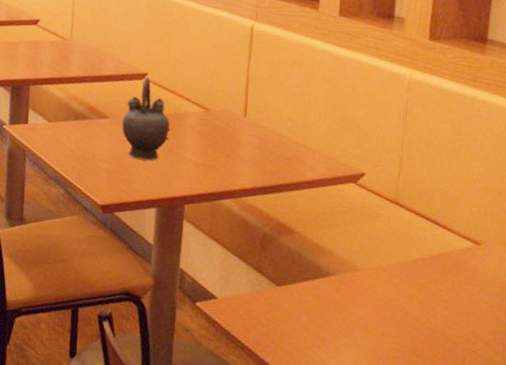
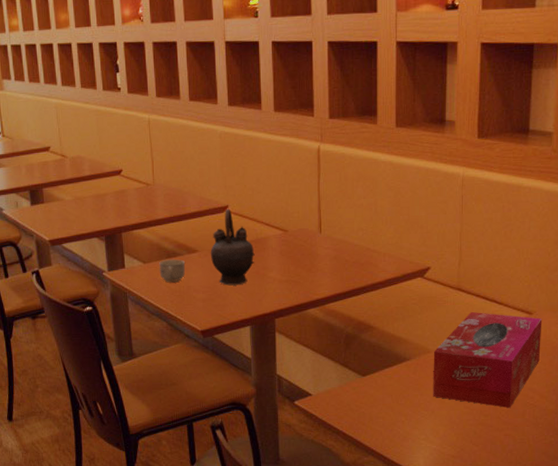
cup: none [64,121,94,147] -> present [159,259,186,282]
tissue box: none [357,231,492,352] -> present [433,312,543,409]

